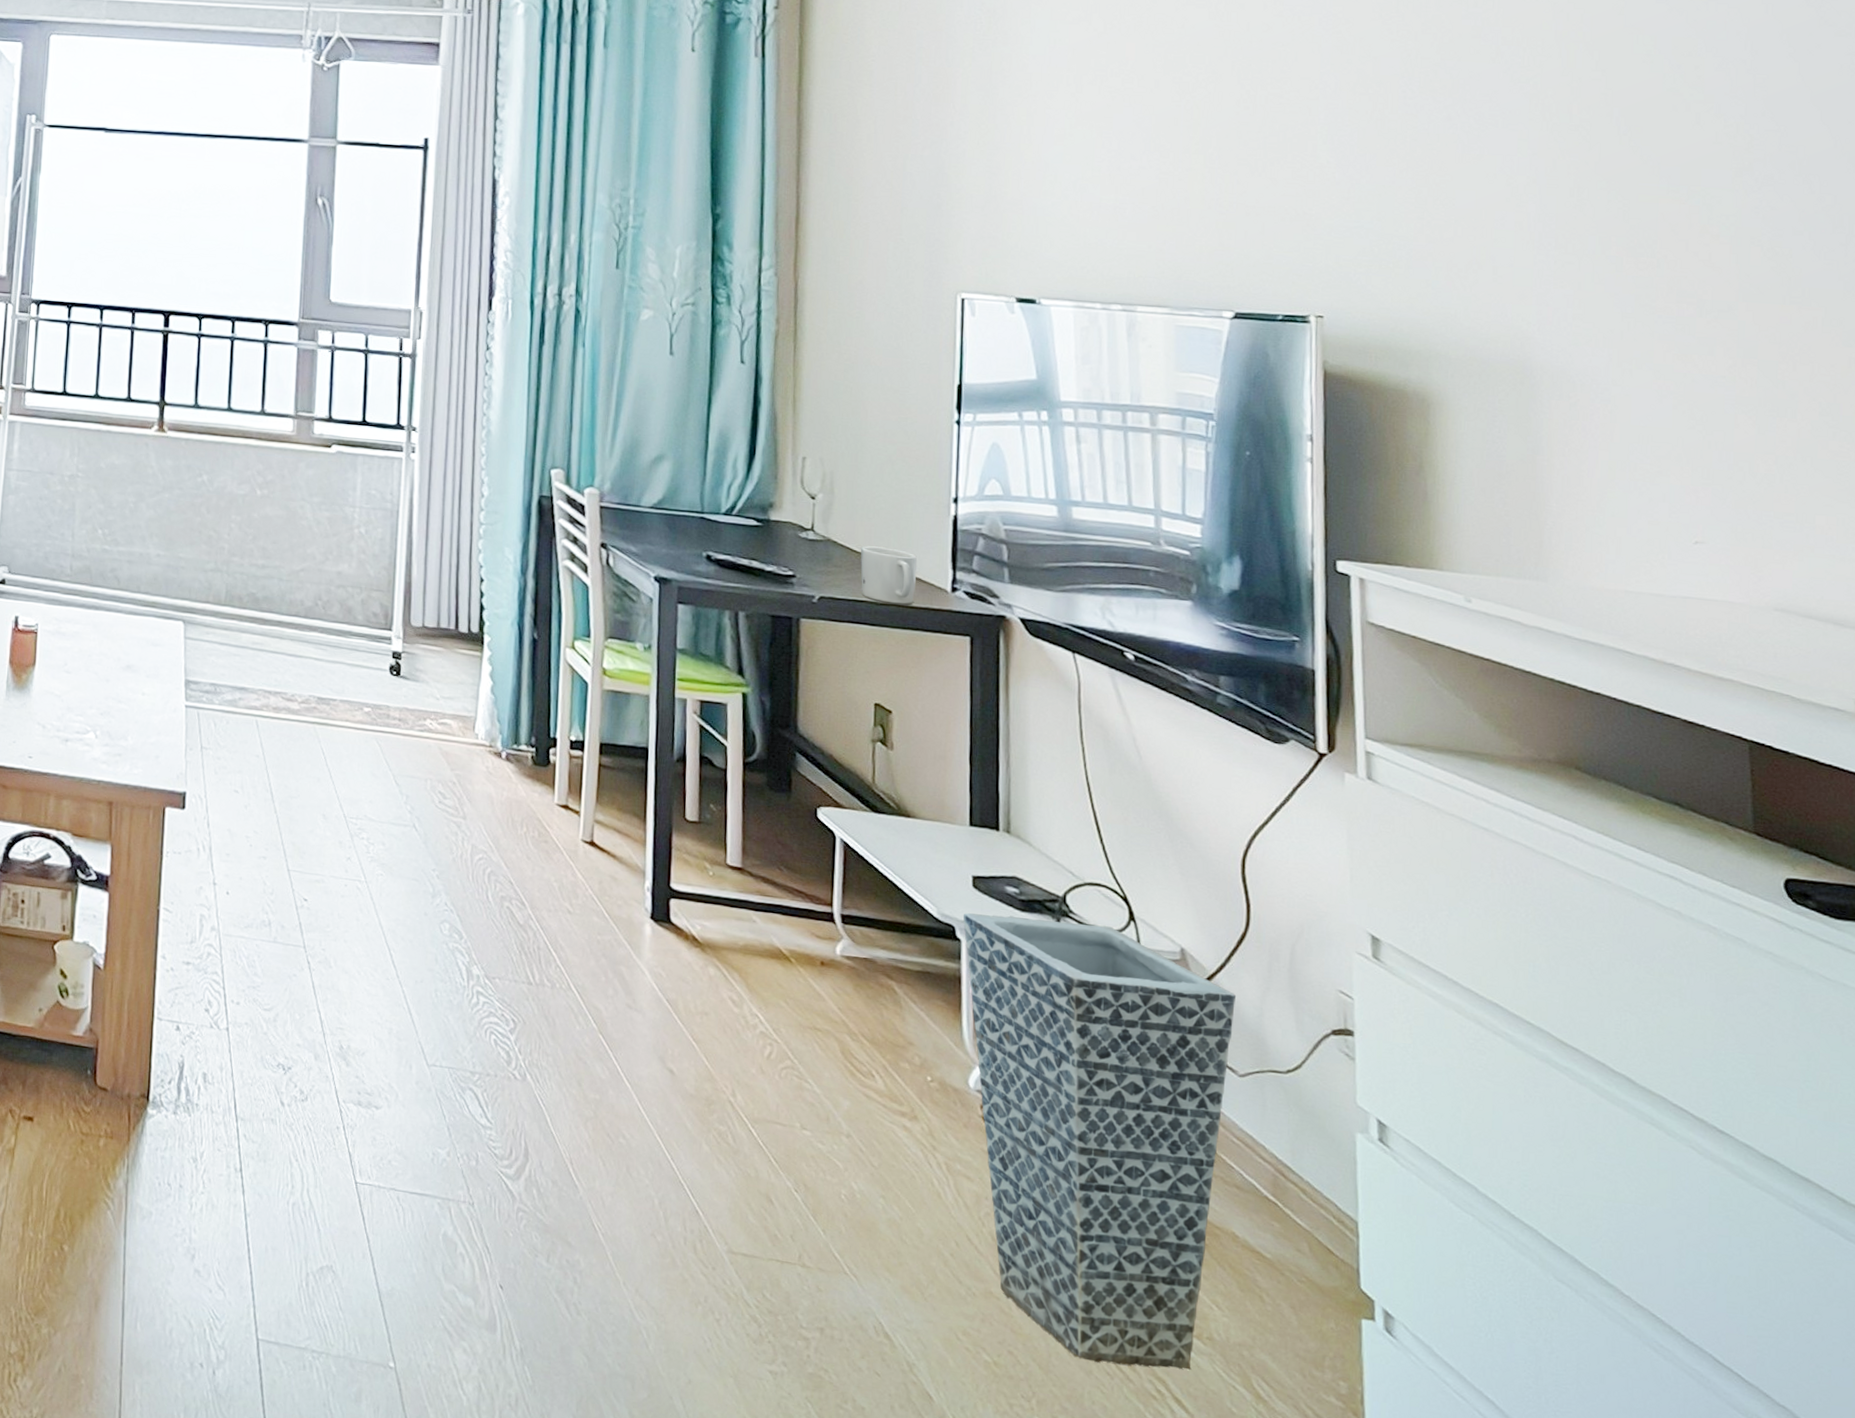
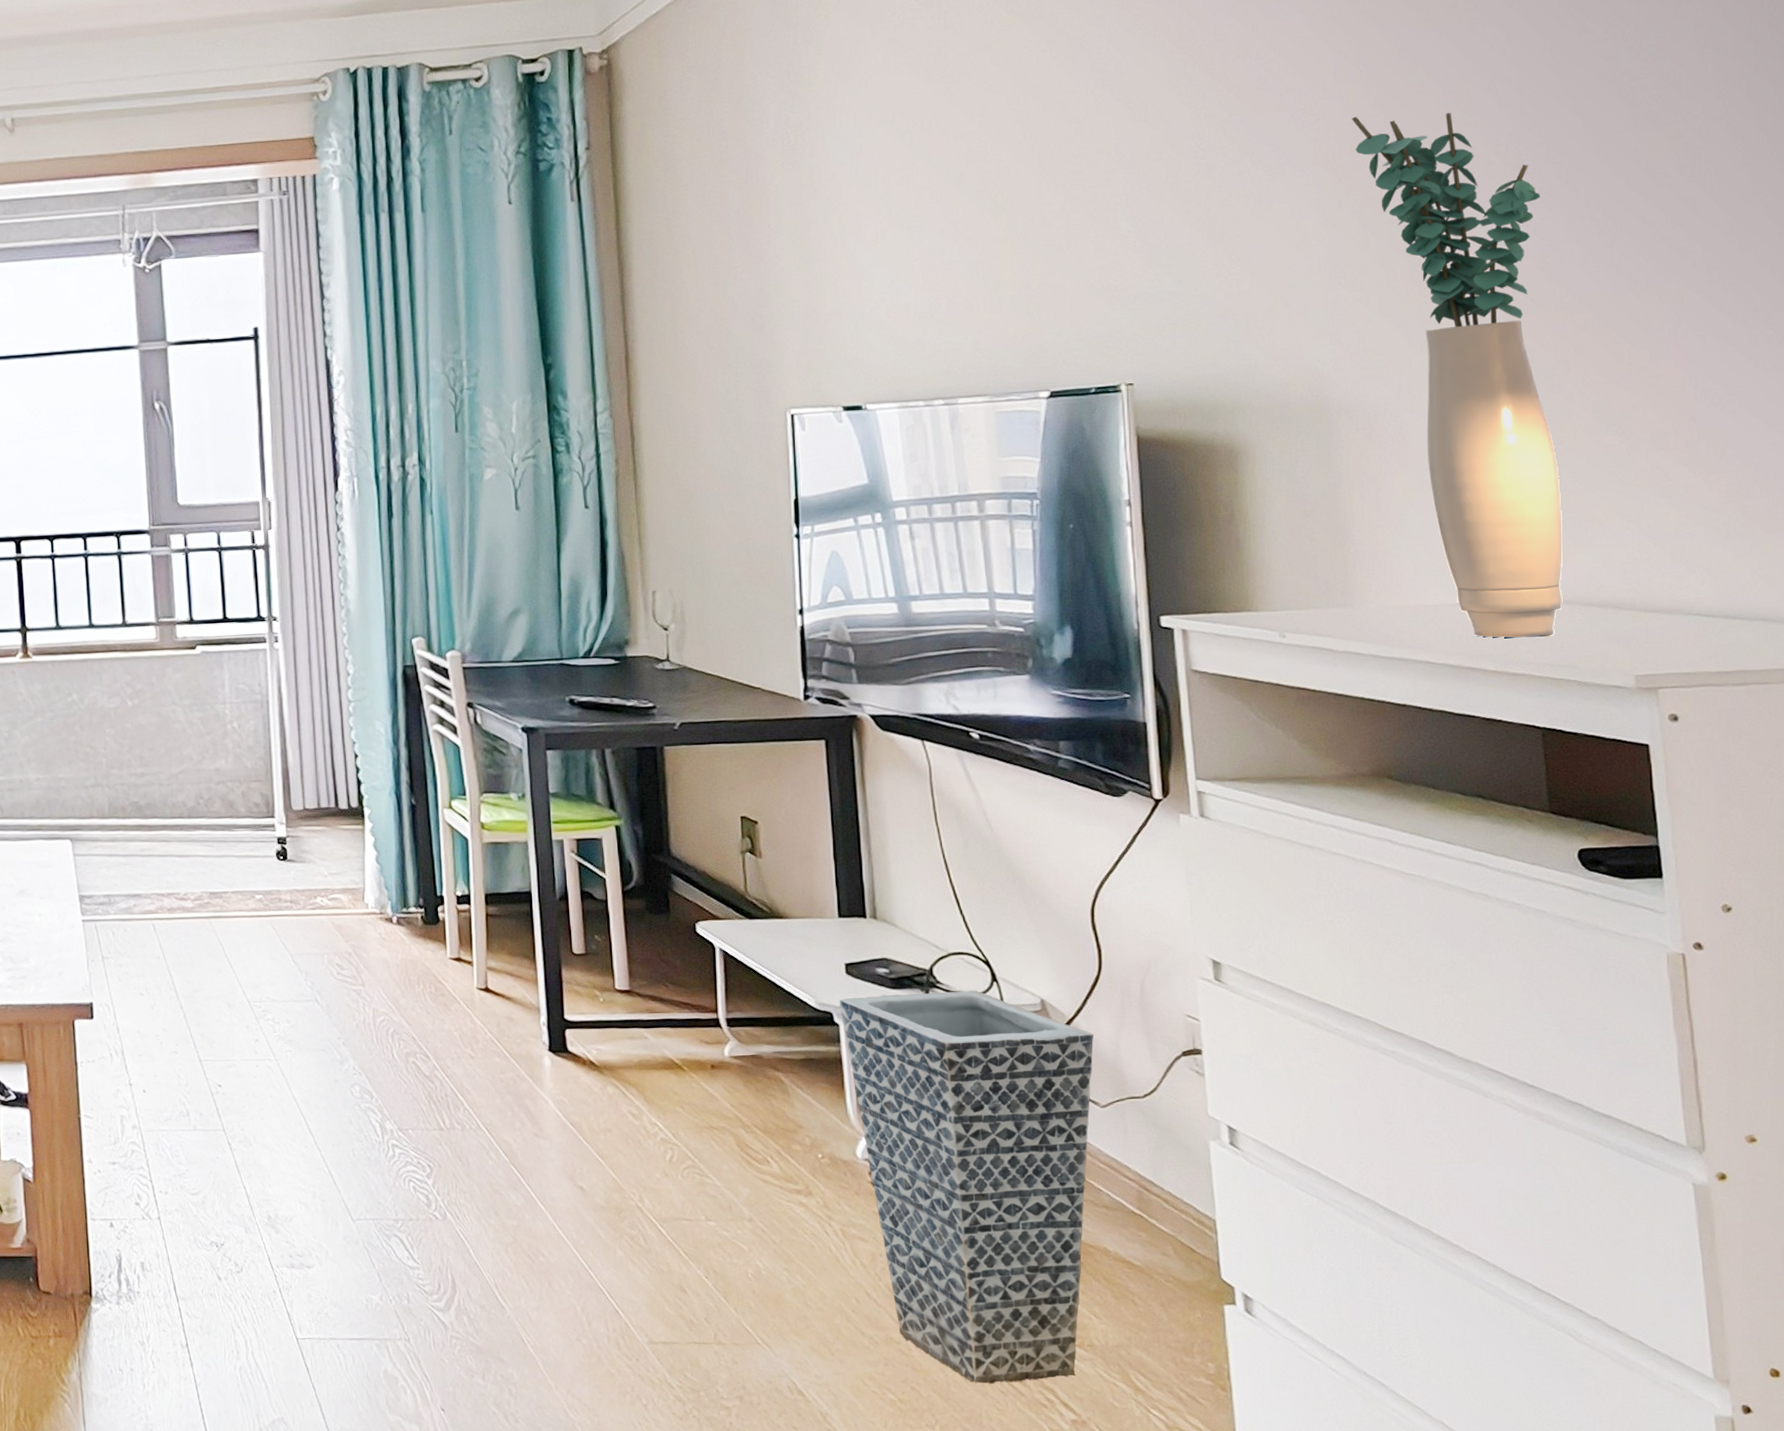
mug: present [860,546,918,606] -> none [715,667,770,721]
vase: none [1571,77,1781,643] -> present [1351,113,1562,638]

